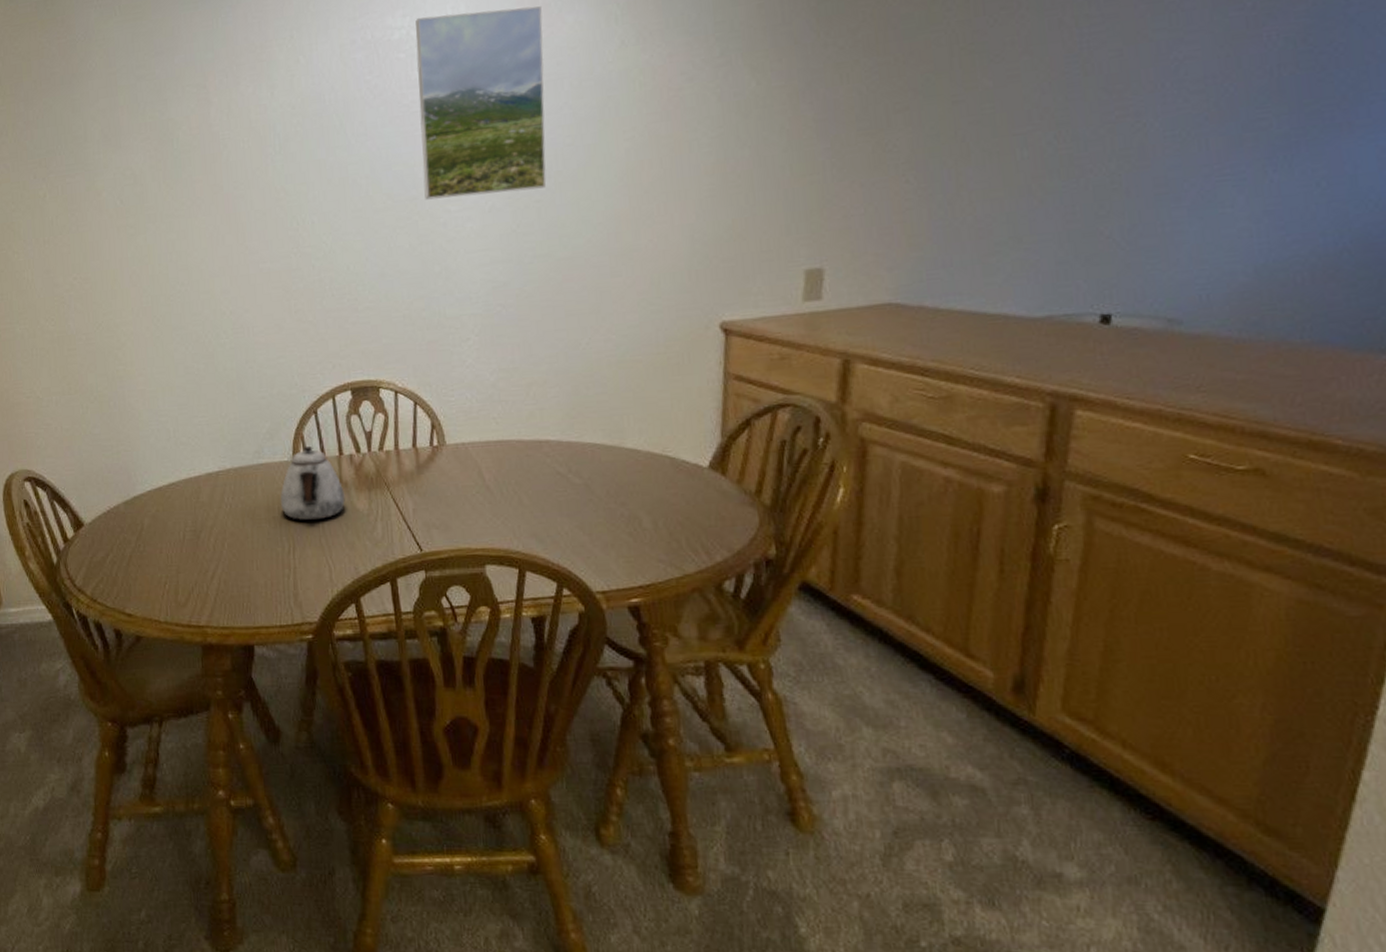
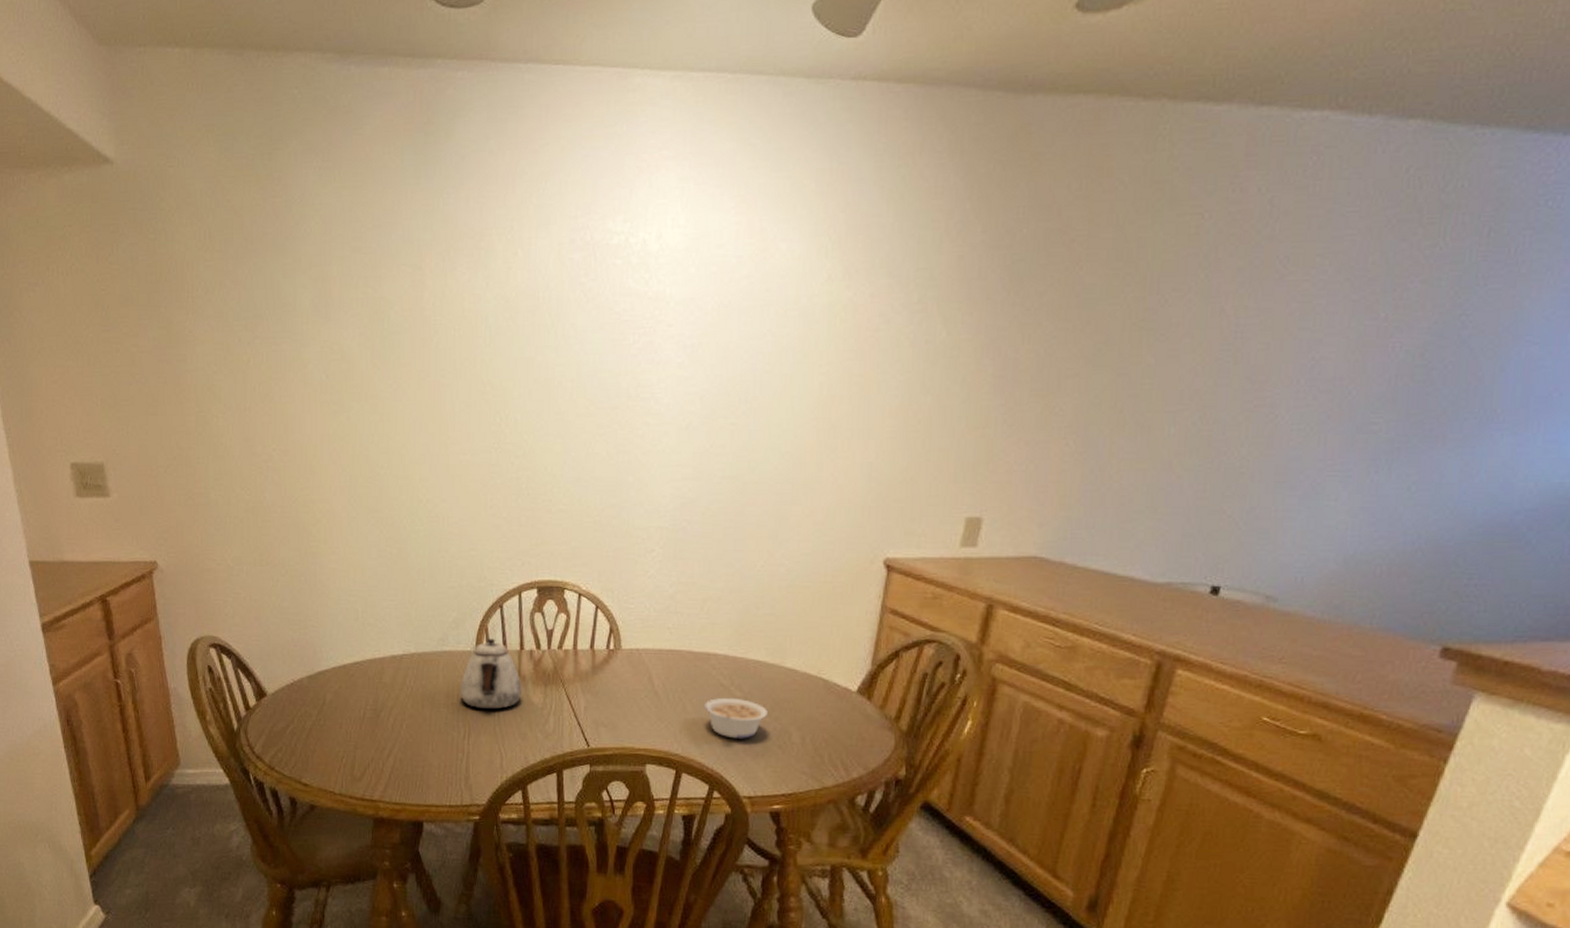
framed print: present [415,6,547,200] -> none [626,224,758,412]
legume: none [542,485,612,530] -> present [705,697,767,739]

